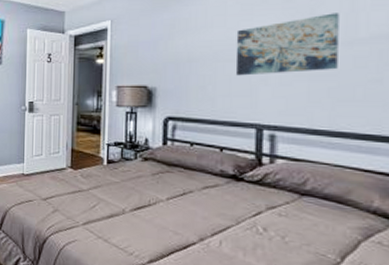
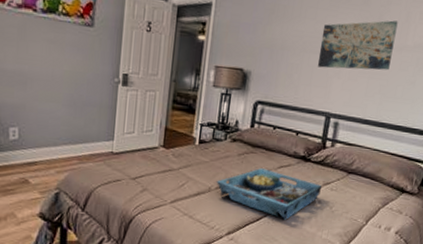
serving tray: none [130,189,264,251] -> present [216,168,322,221]

